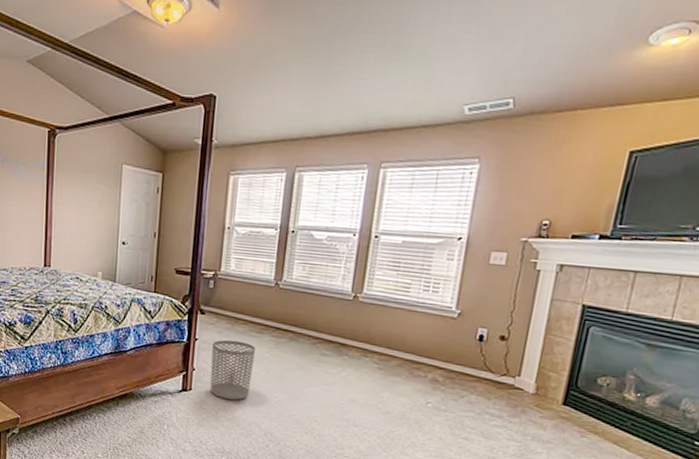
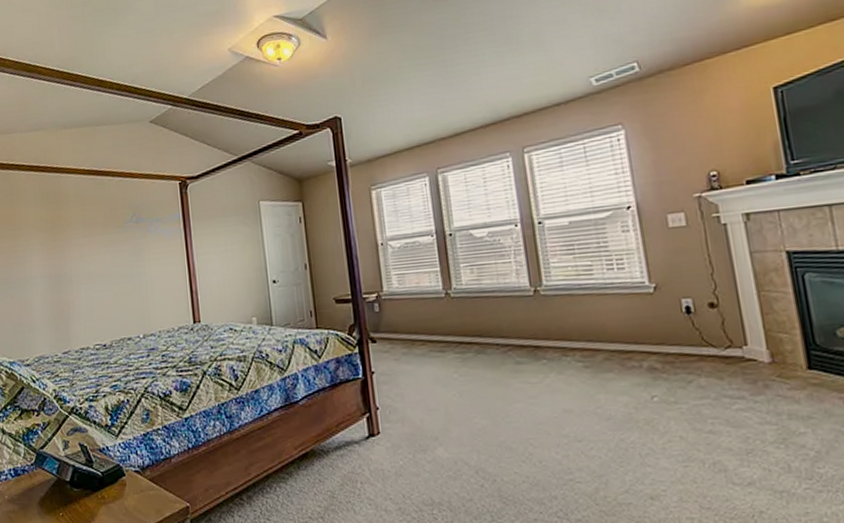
waste bin: present [210,339,256,400] -> none [391,365,447,437]

